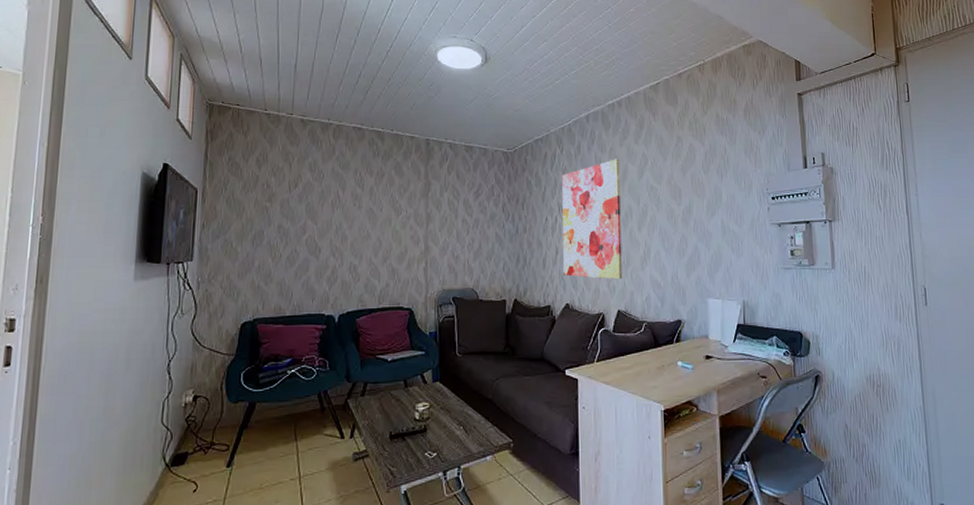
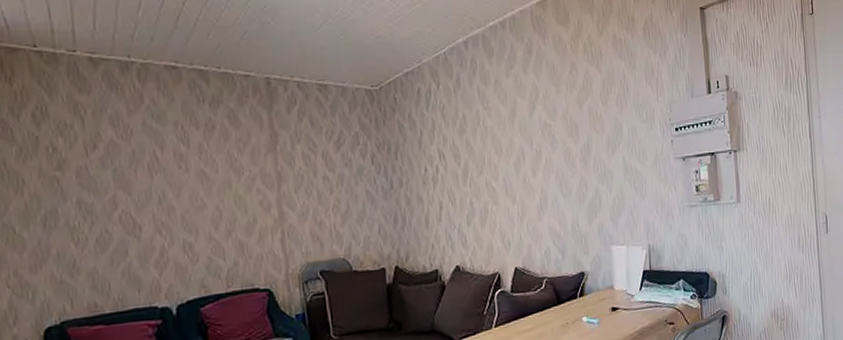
wall art: present [562,159,623,280] -> none [440,92,518,235]

